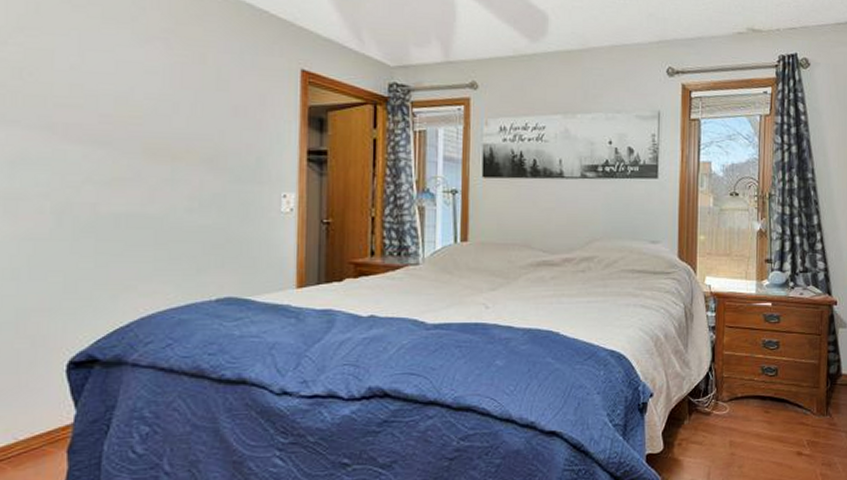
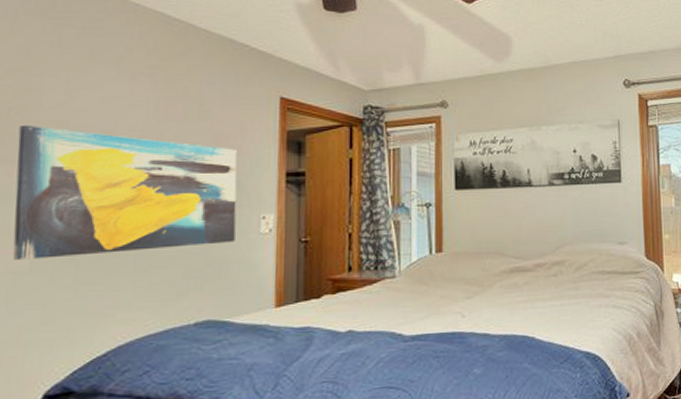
wall art: none [31,86,257,228] -> present [12,124,237,261]

